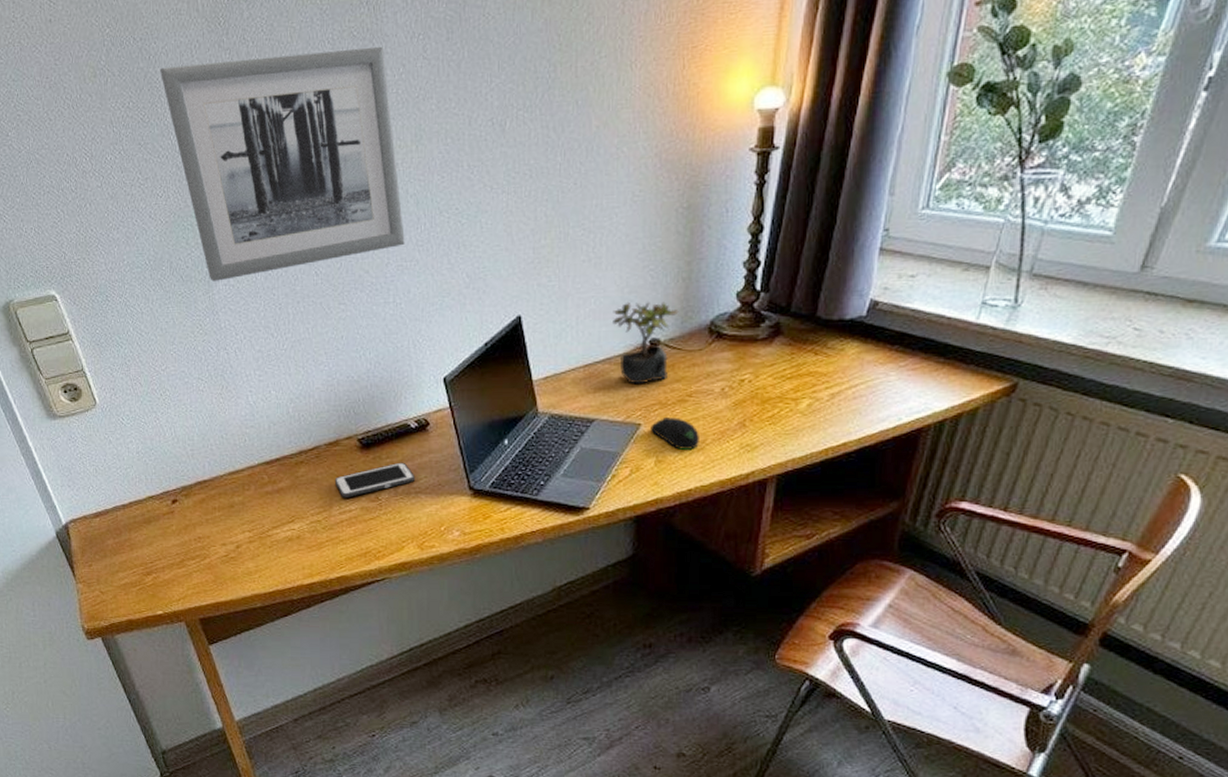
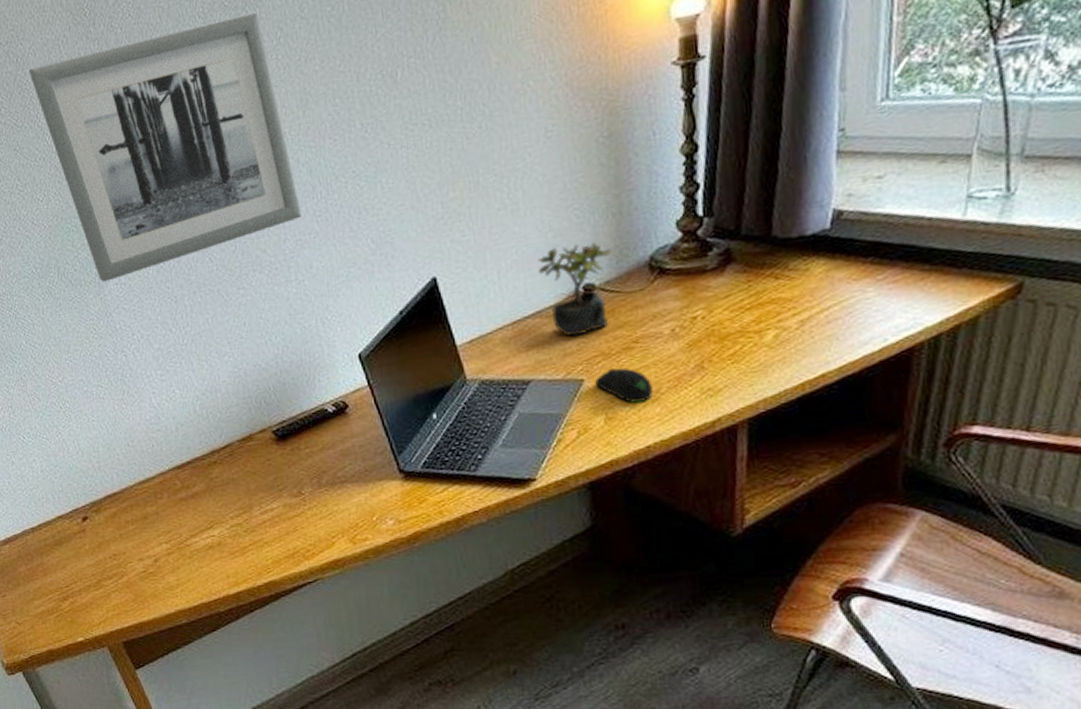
cell phone: present [334,462,416,497] -> none [251,450,340,496]

